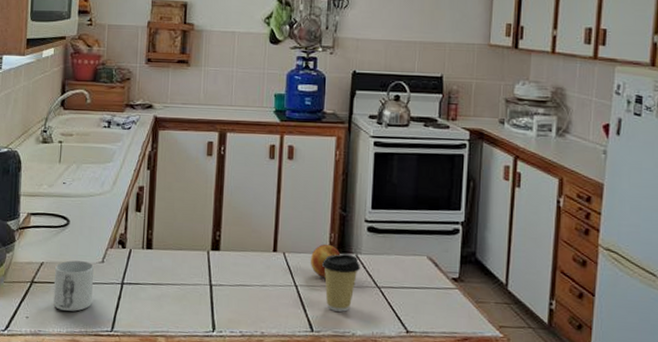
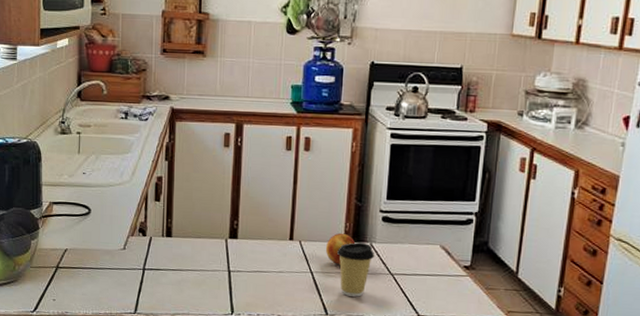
mug: present [53,260,95,312] -> none [79,247,117,295]

